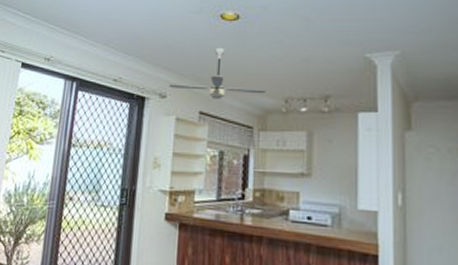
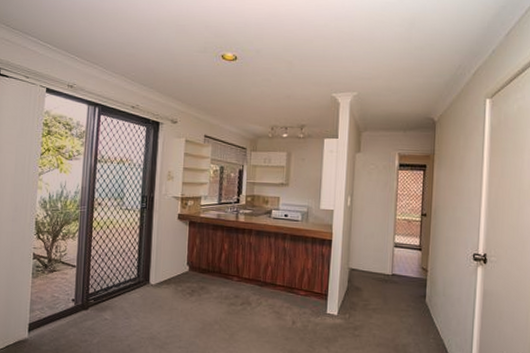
ceiling fan: present [169,47,266,100] -> none [180,83,257,126]

